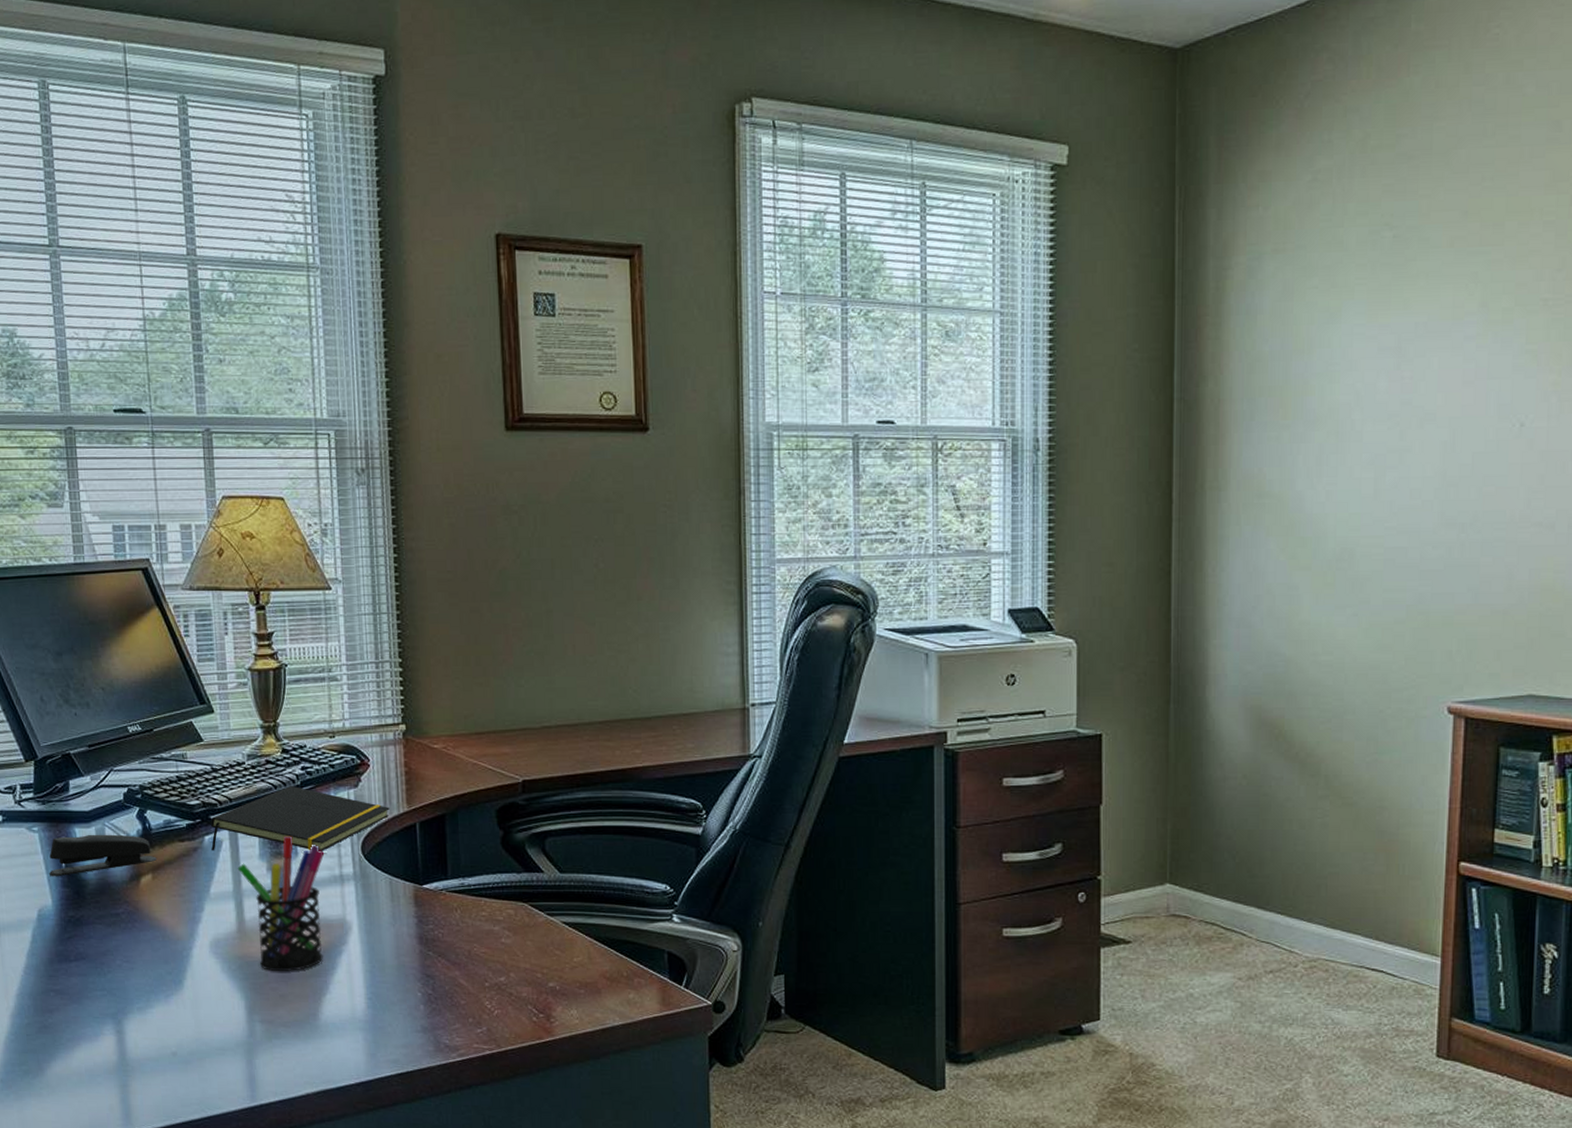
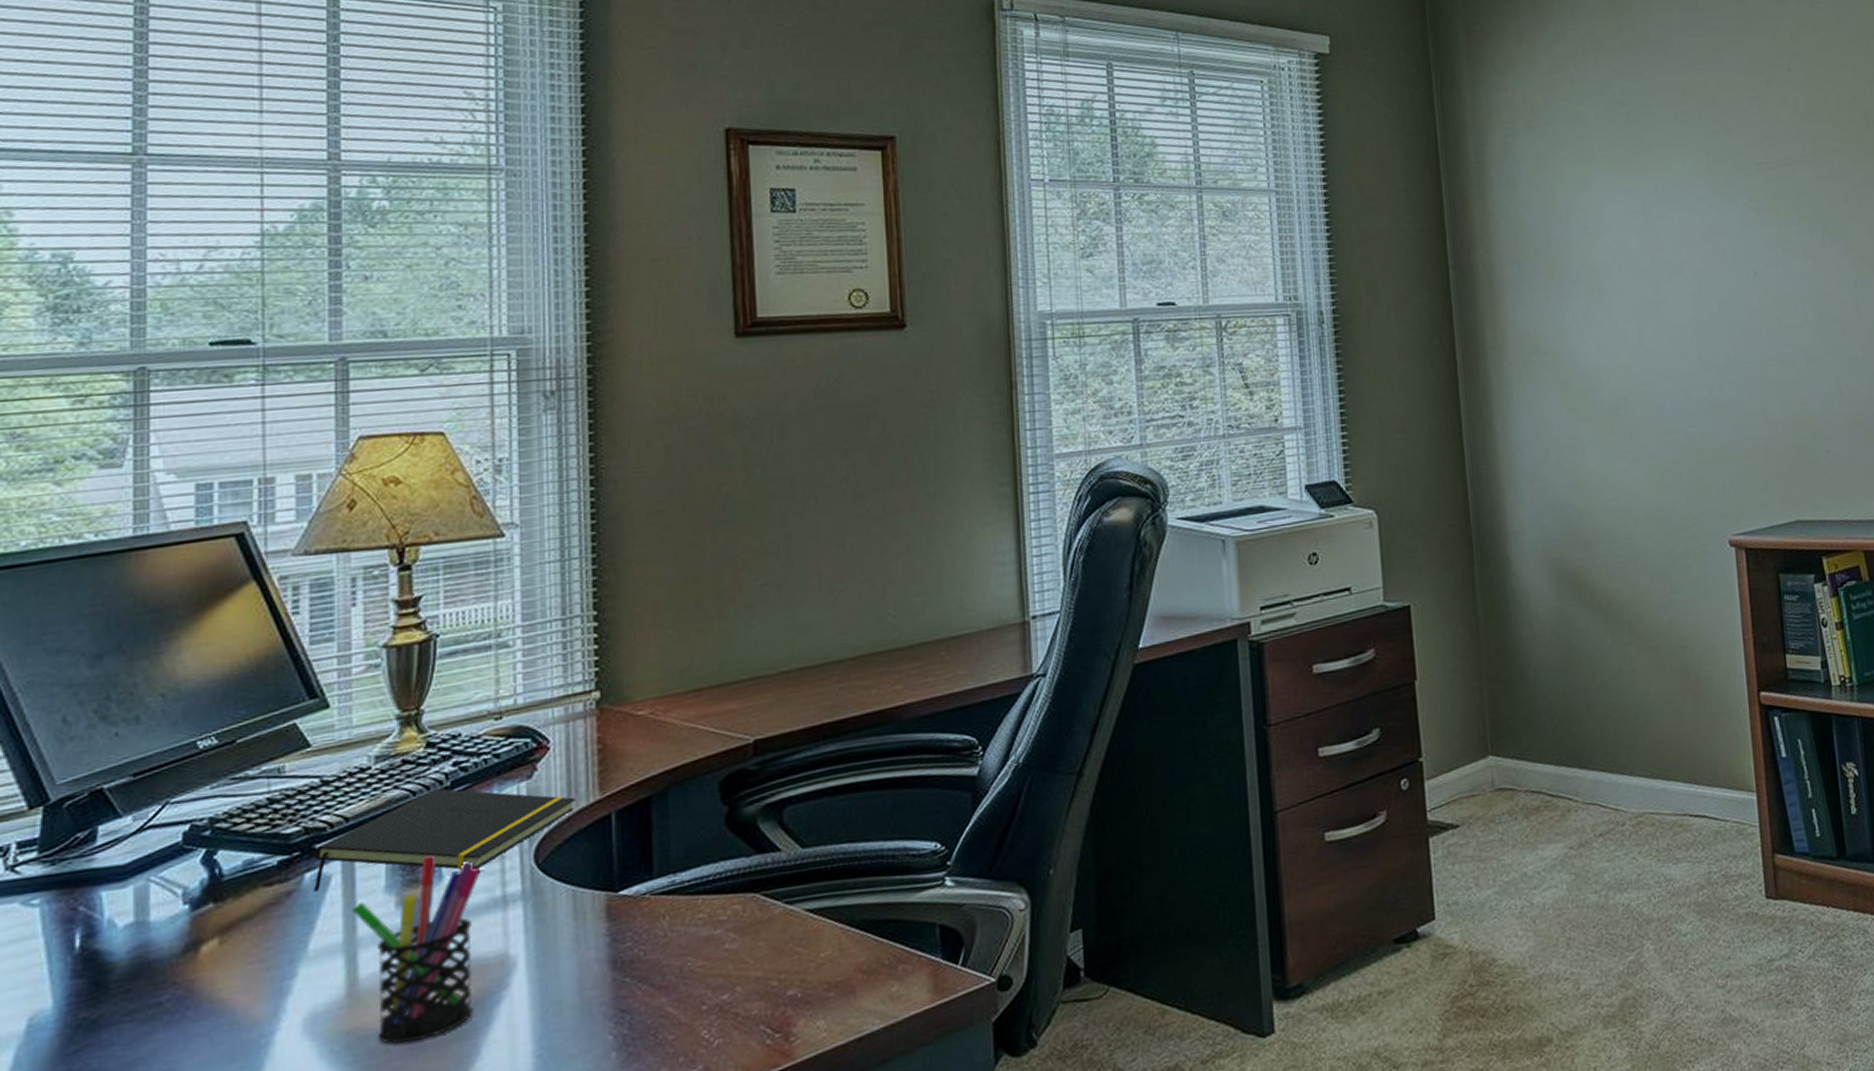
stapler: present [49,834,157,877] -> none [53,888,228,967]

